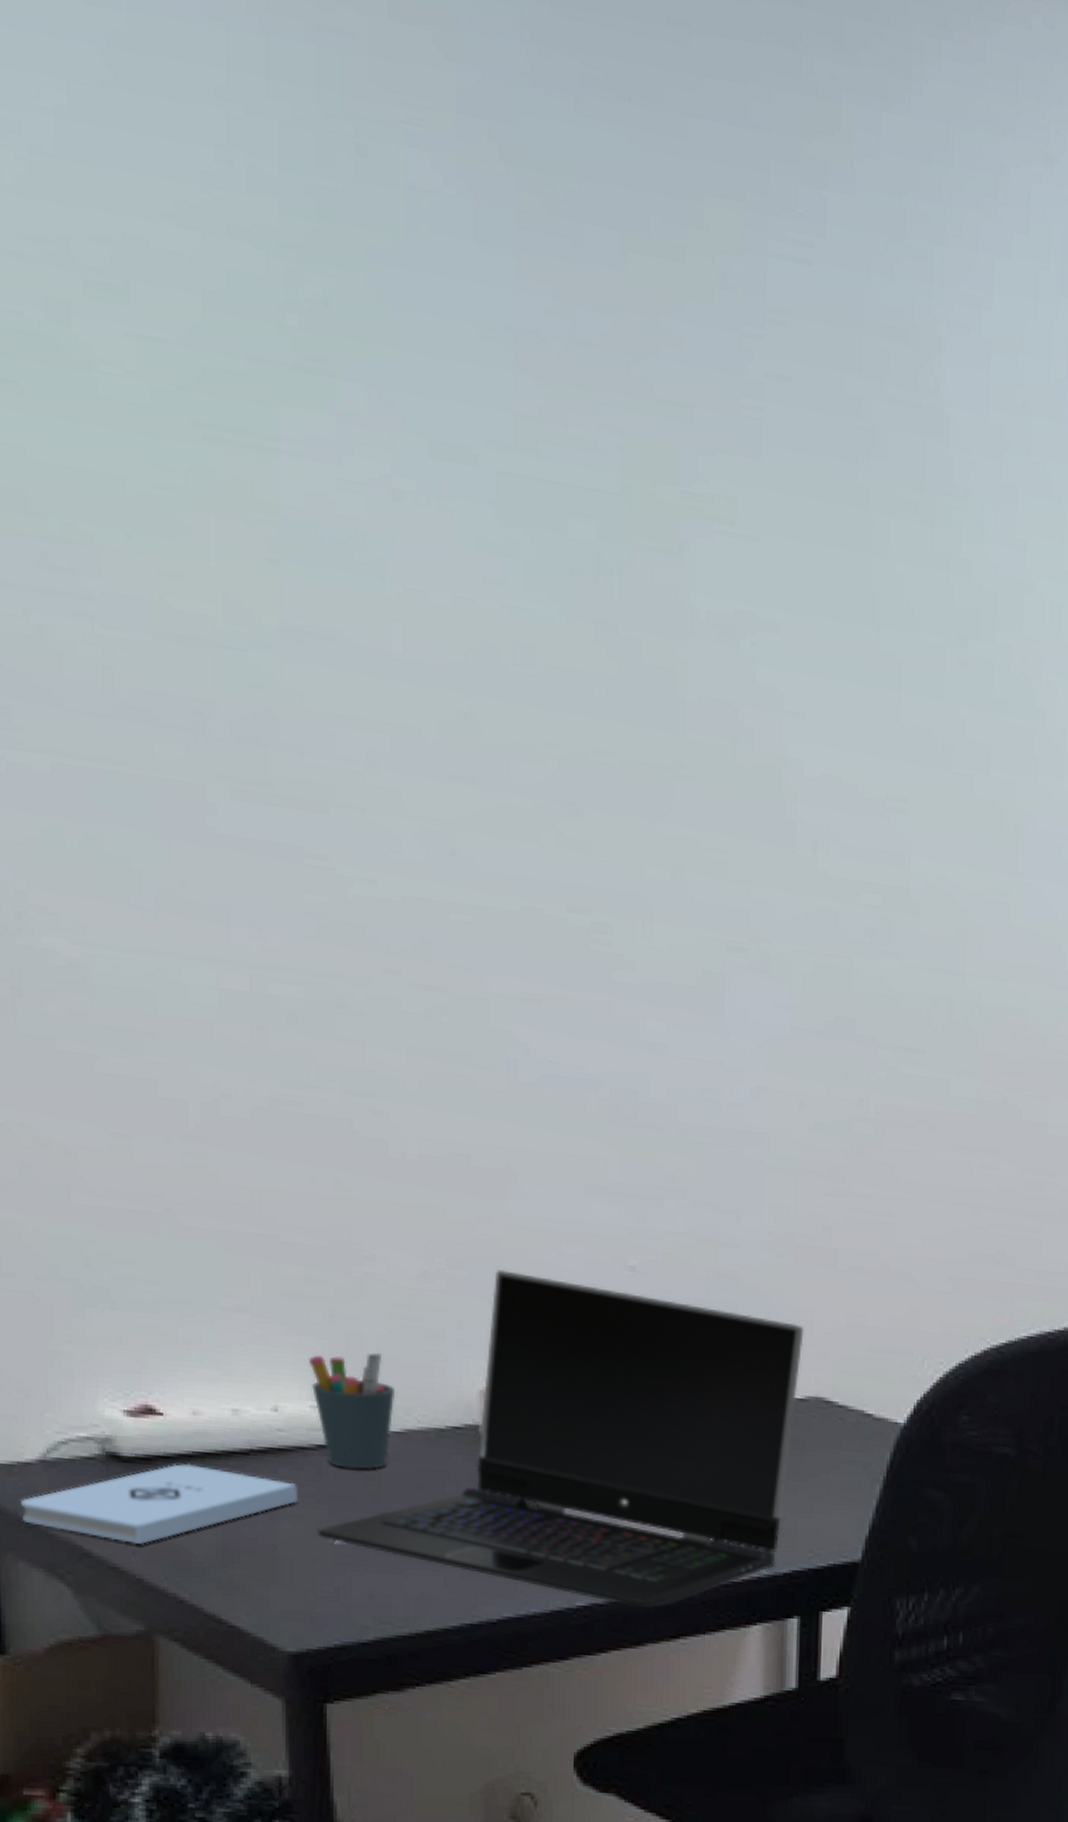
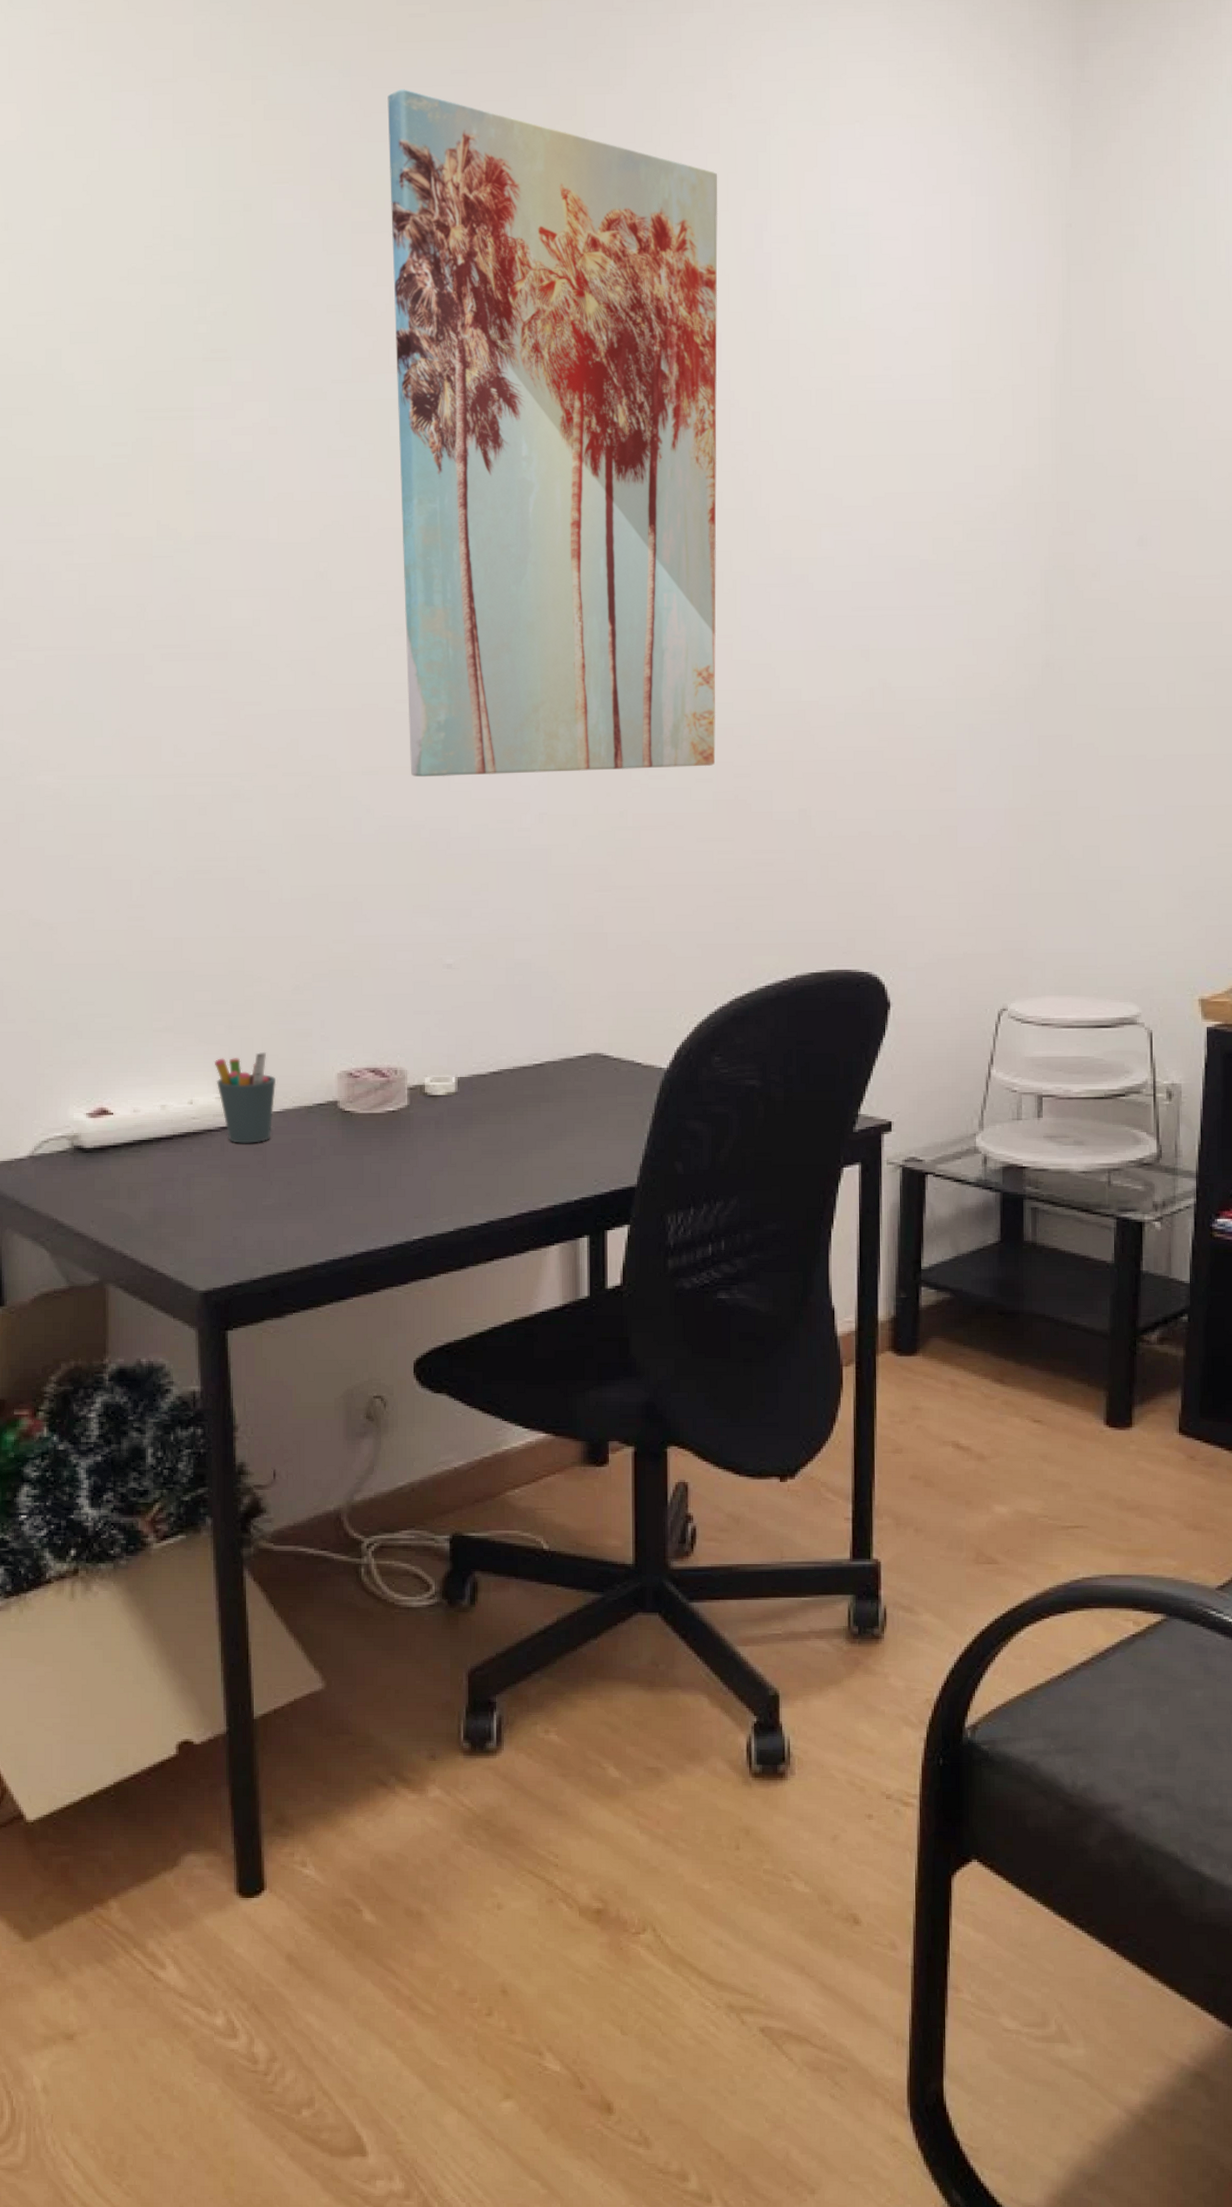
notepad: present [21,1463,299,1545] -> none [16,1149,207,1215]
laptop computer: present [316,1270,804,1608] -> none [220,978,584,1237]
wall art: none [573,25,1024,1056] -> present [387,89,718,778]

